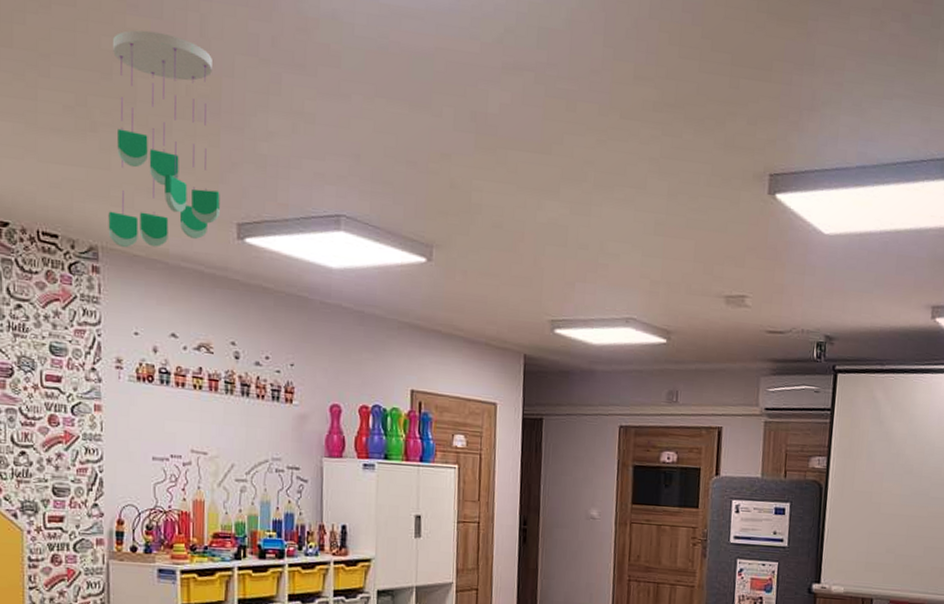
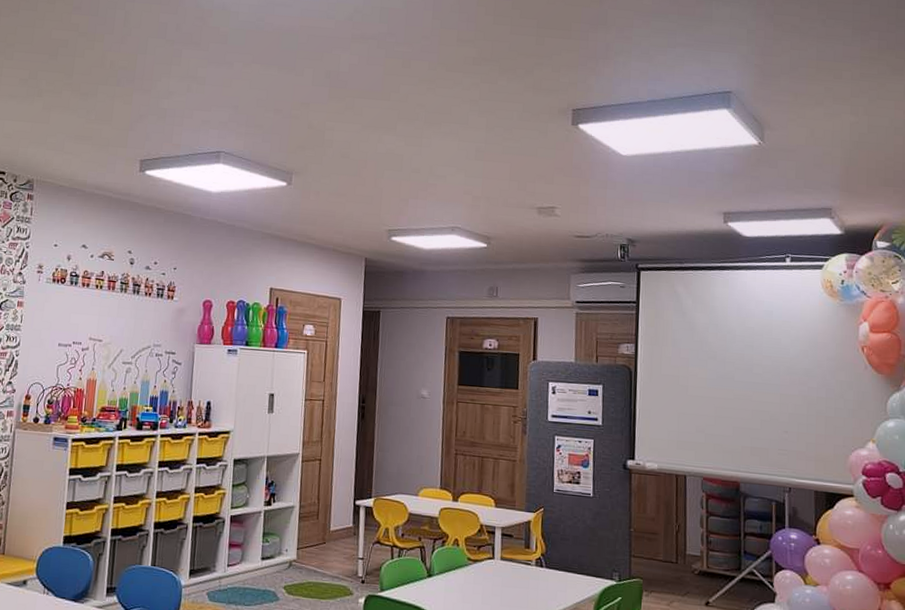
ceiling mobile: present [108,30,220,248] -> none [42,24,132,181]

